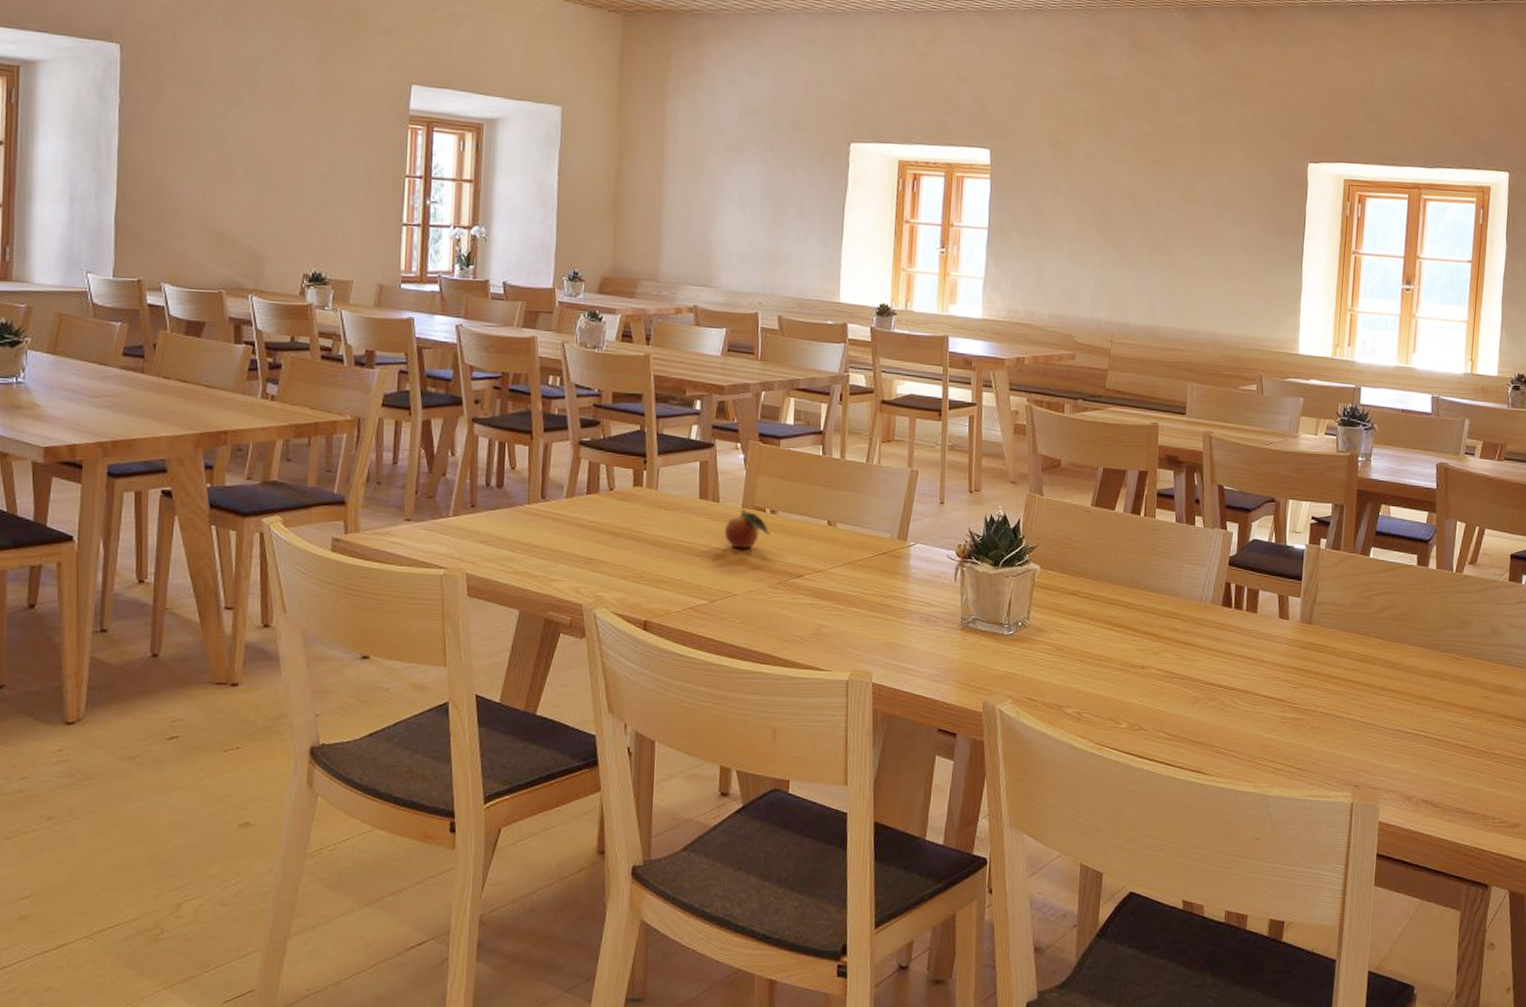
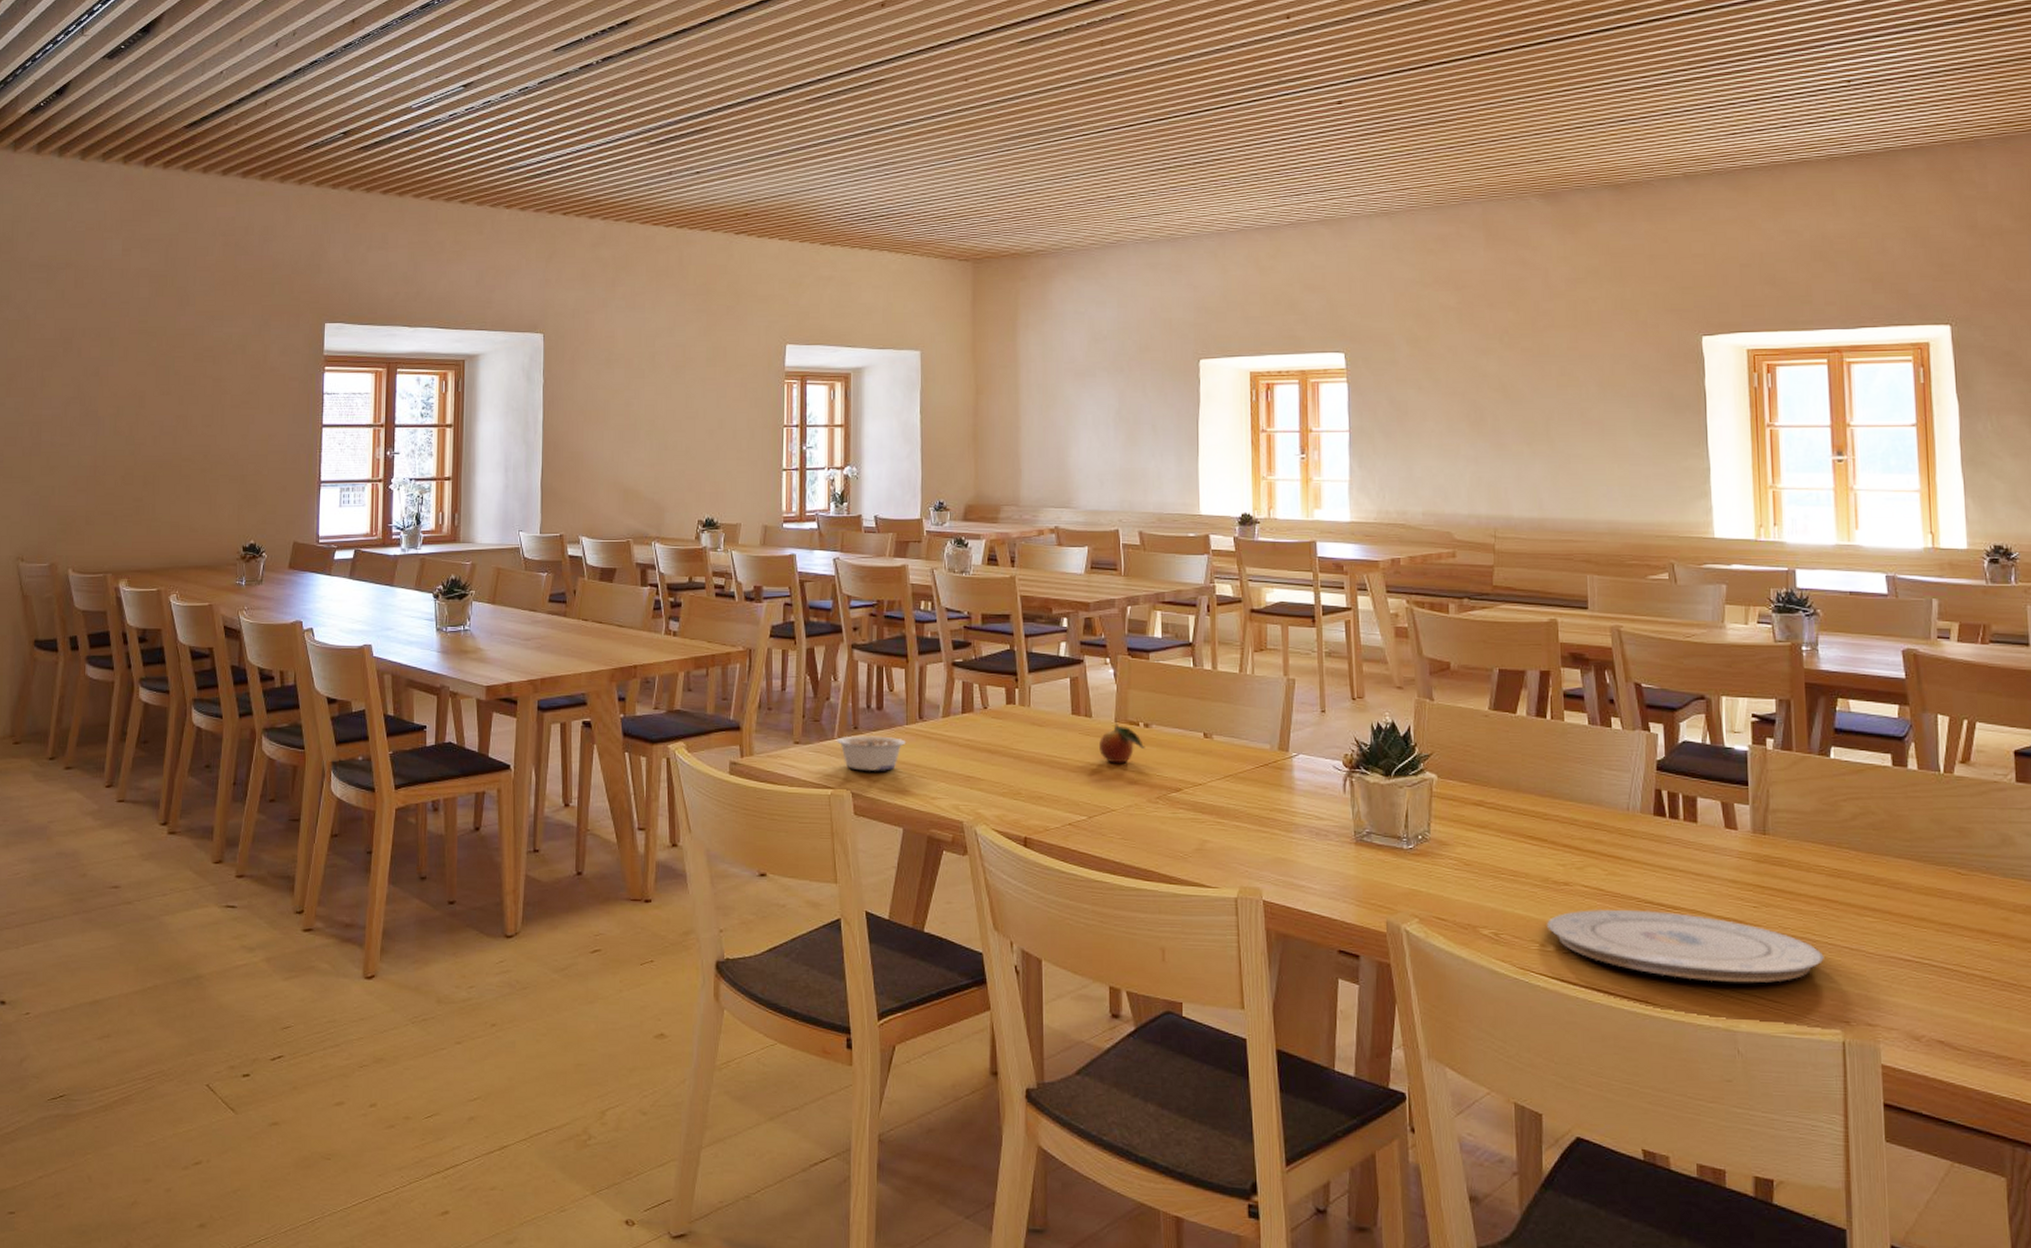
legume: none [451,514,527,552] -> present [836,735,906,771]
plate: none [1123,689,1345,754] -> present [1547,909,1824,983]

